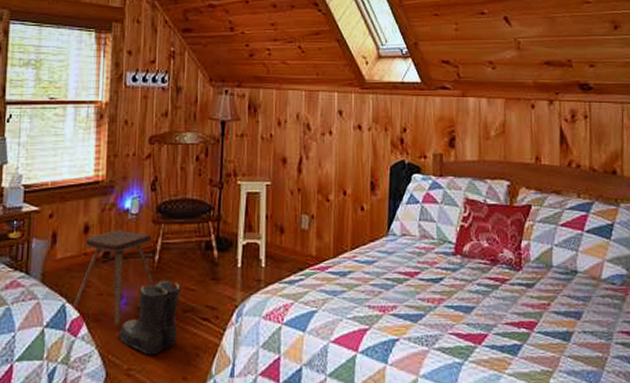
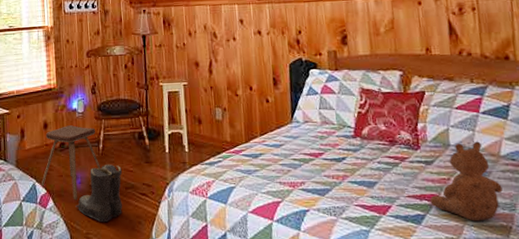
teddy bear: none [528,262,601,352] -> present [430,141,503,221]

